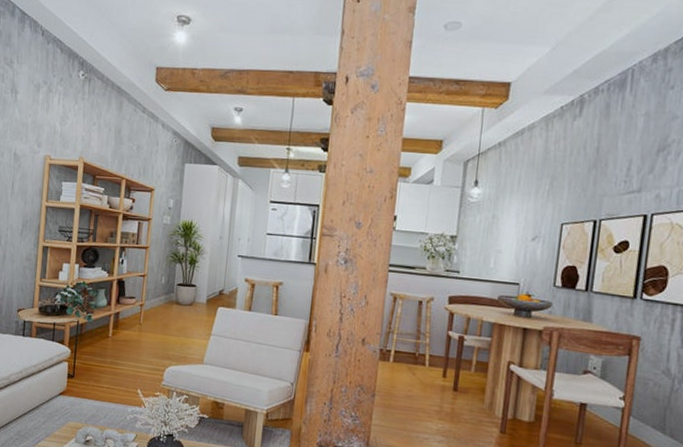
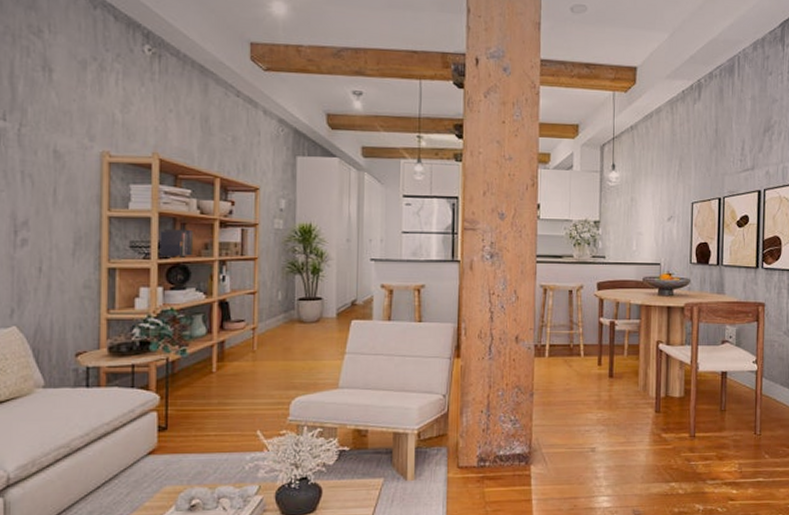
books: none [78,218,104,242] -> present [159,228,194,256]

